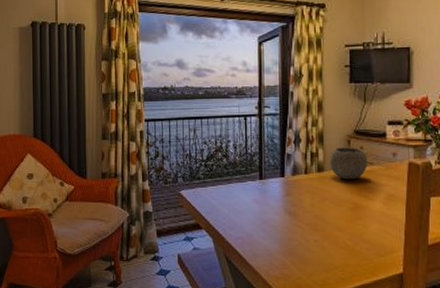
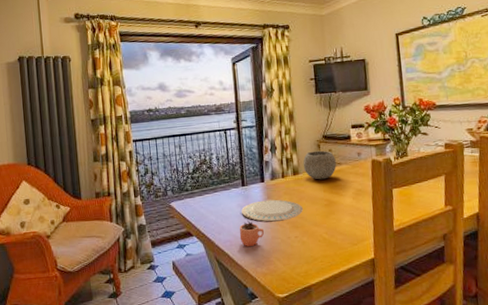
cocoa: none [252,208,281,247] -> present [239,212,265,247]
plate: none [257,197,327,222] -> present [241,199,304,222]

